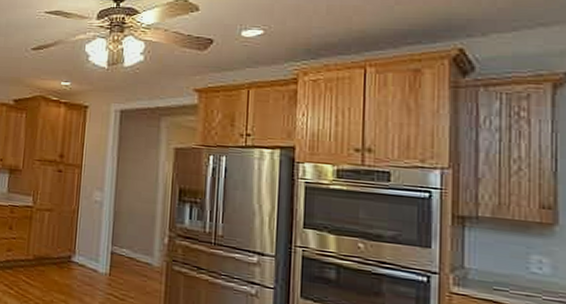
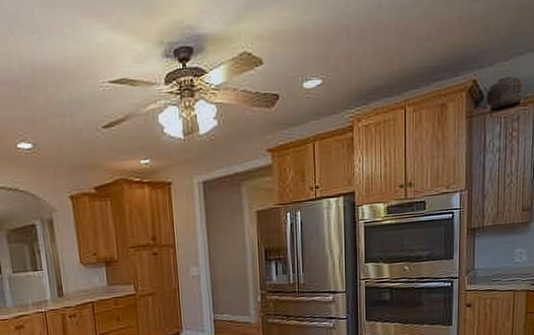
decorative jar: none [479,50,537,86] -> present [486,76,526,112]

